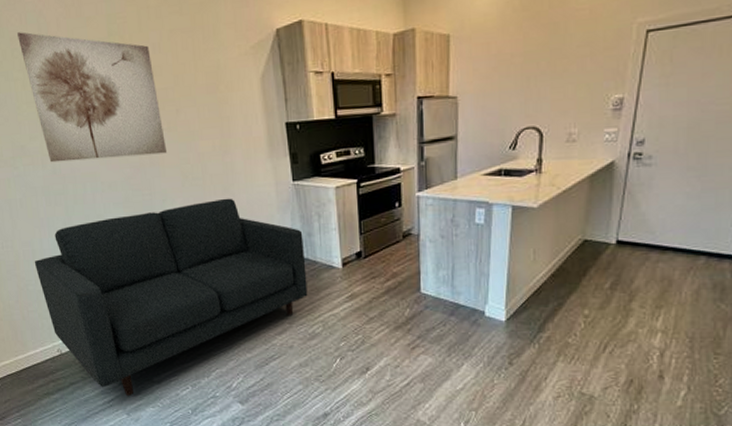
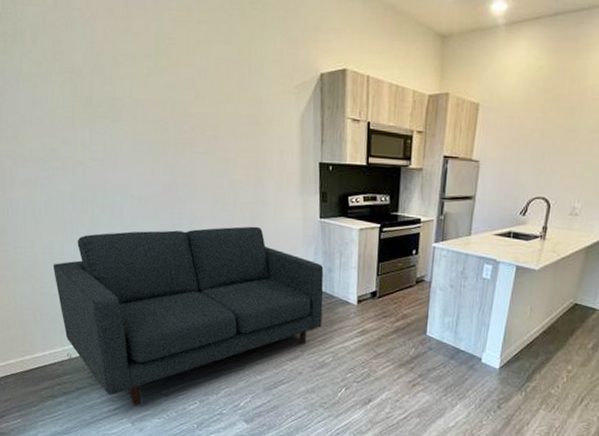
wall art: present [17,32,168,163] -> none [61,36,202,176]

